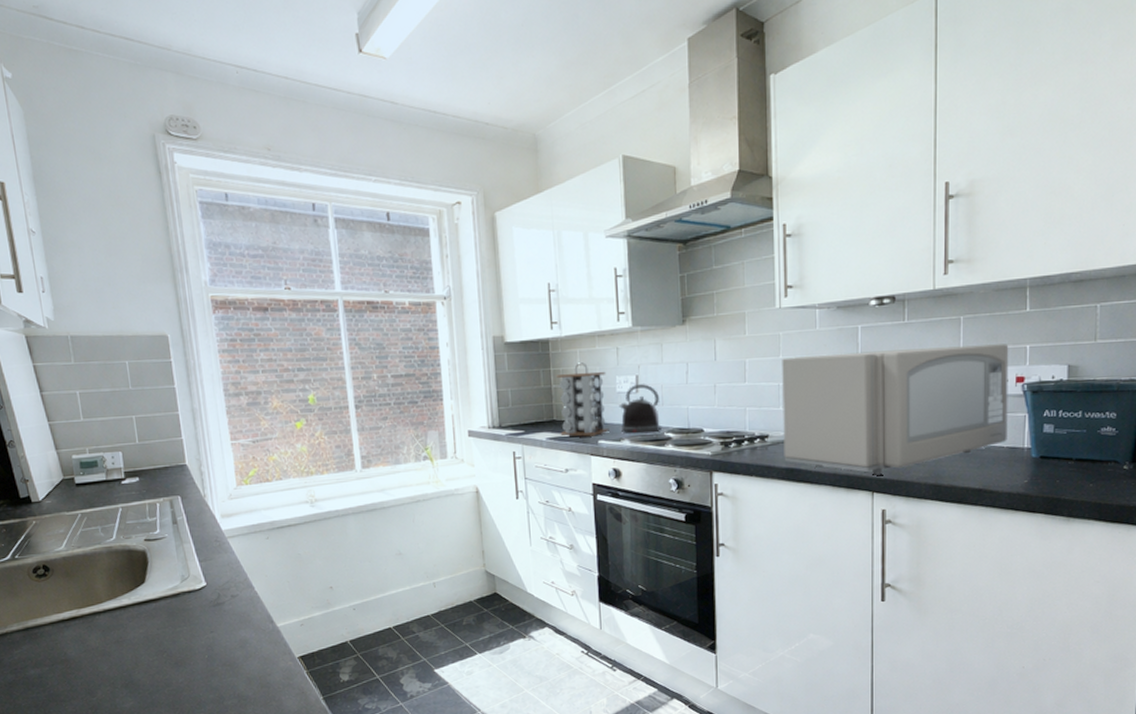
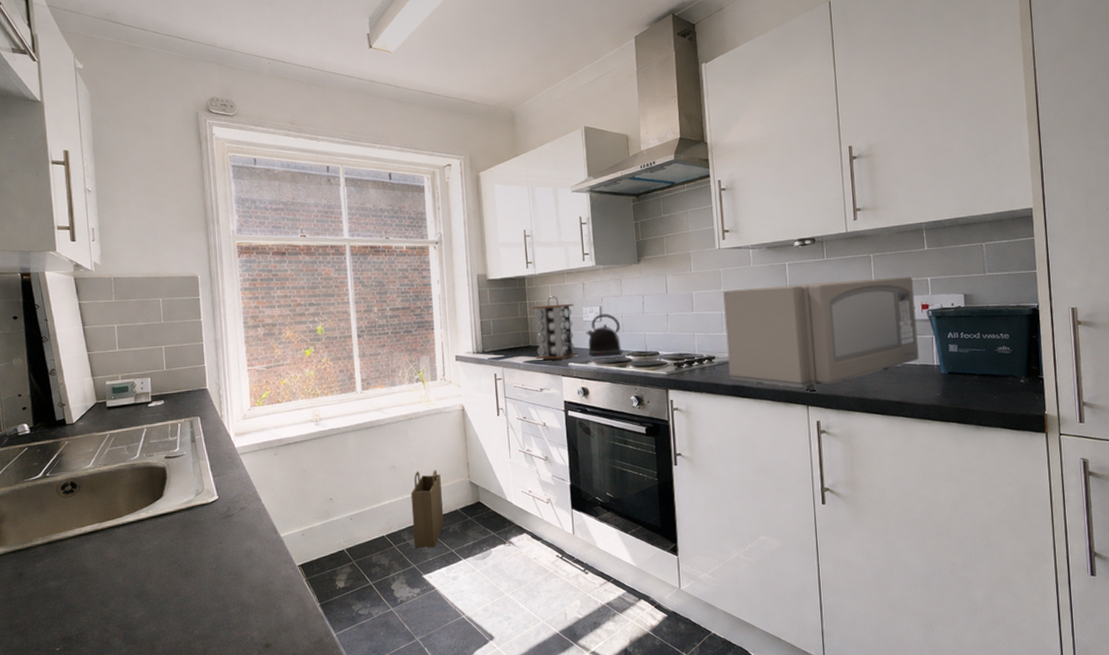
shopping bag: none [419,557,458,642] -> present [410,470,445,549]

